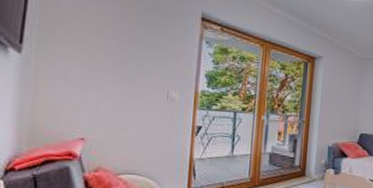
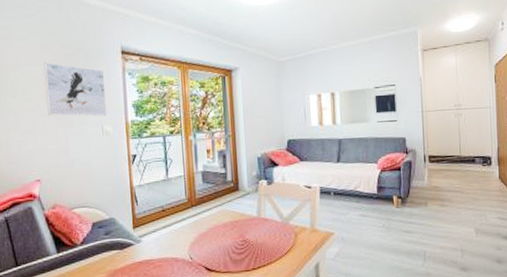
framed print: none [105,13,179,81] -> present [44,62,108,117]

